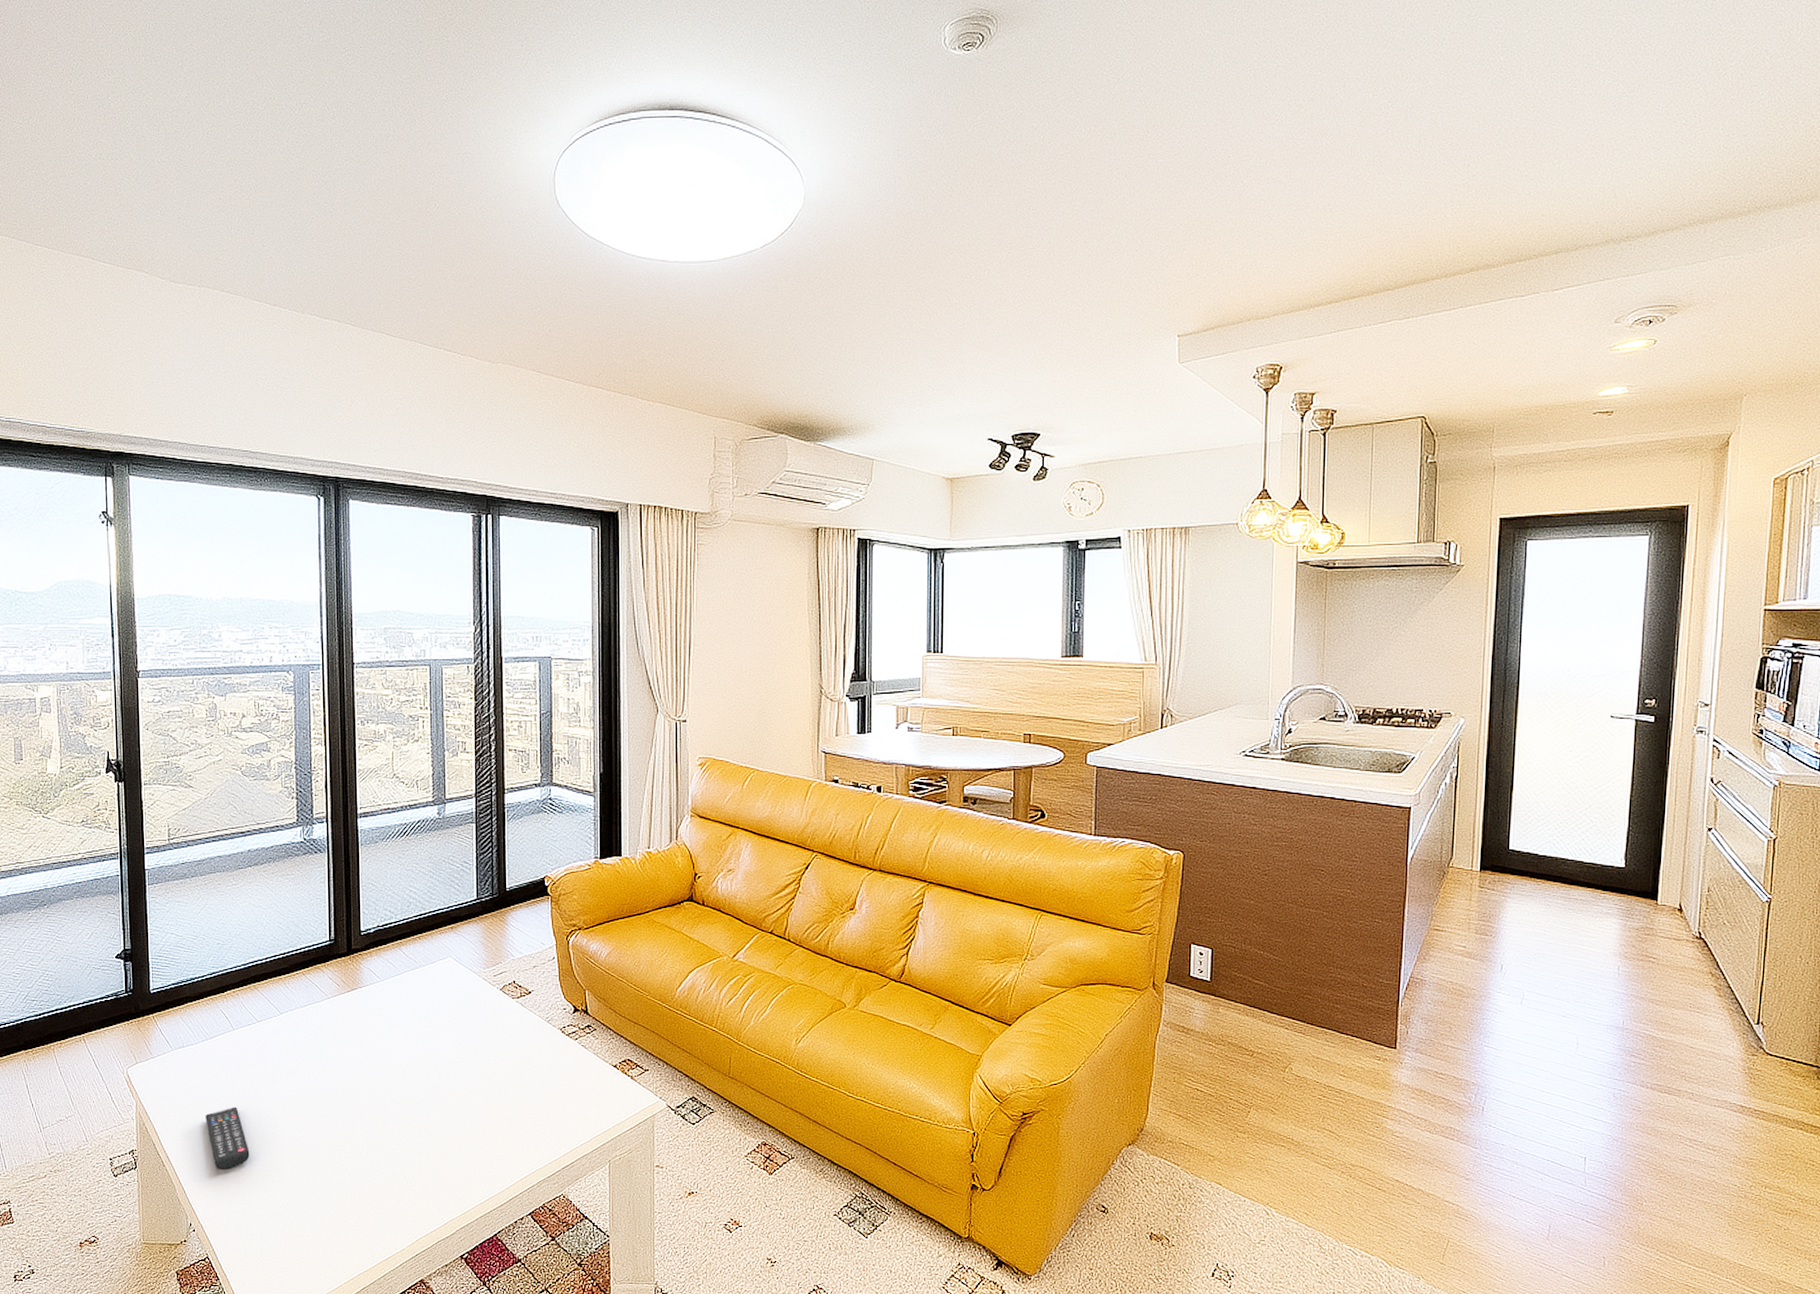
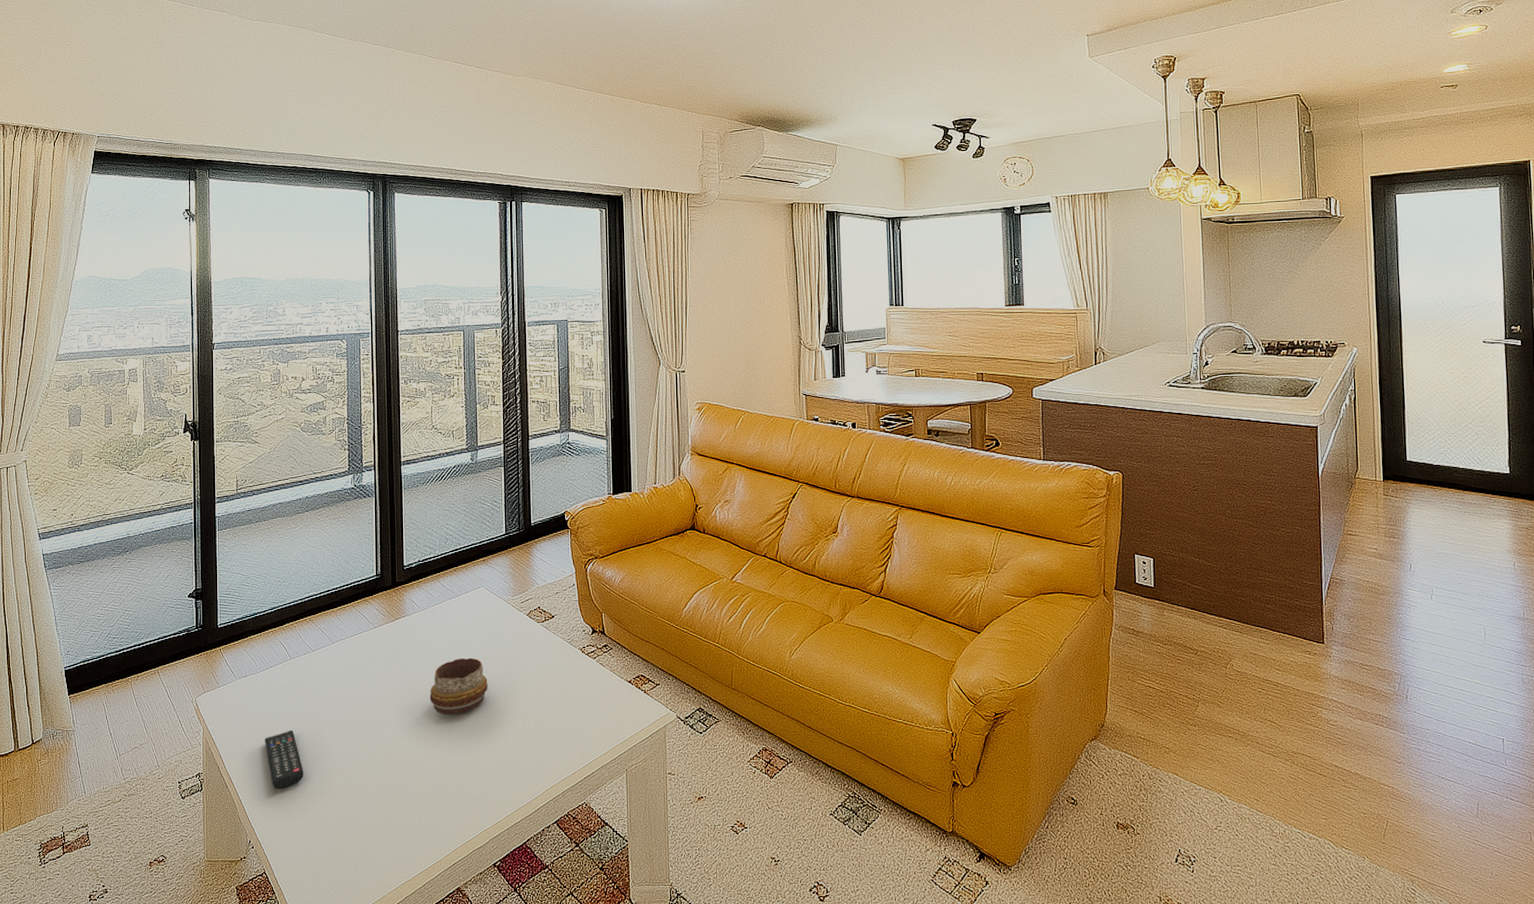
decorative bowl: none [390,1034,456,1096] -> present [429,657,488,715]

